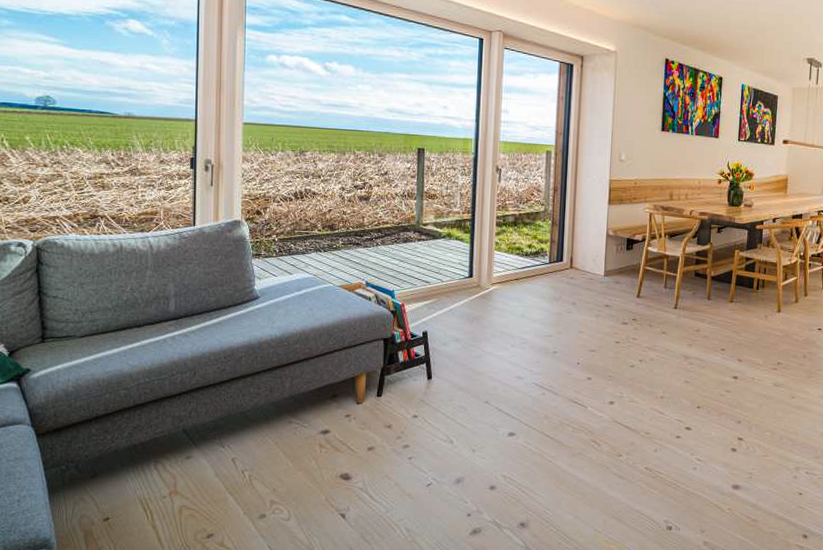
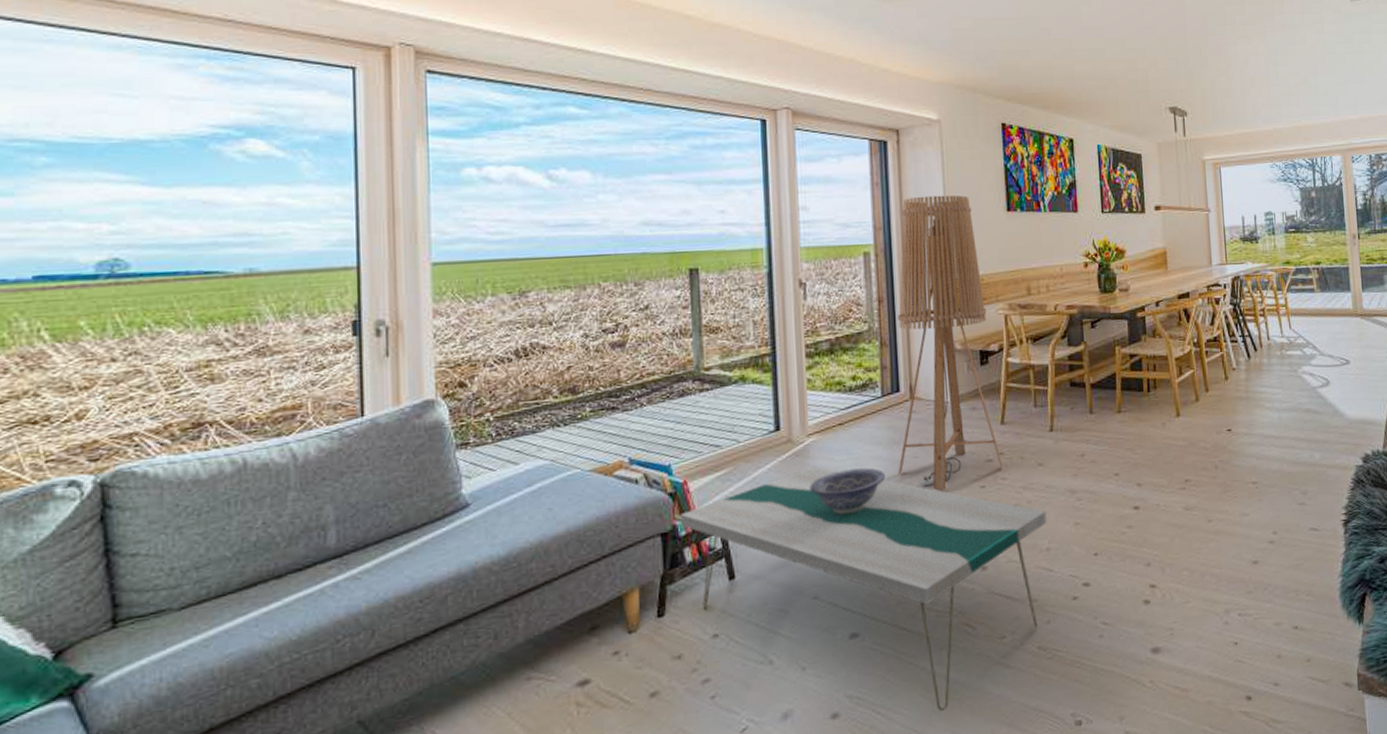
coffee table: none [397,308,664,499] -> present [679,467,1047,711]
decorative bowl: none [490,313,545,346] -> present [810,467,885,515]
floor lamp: none [555,111,636,340] -> present [897,195,1003,491]

